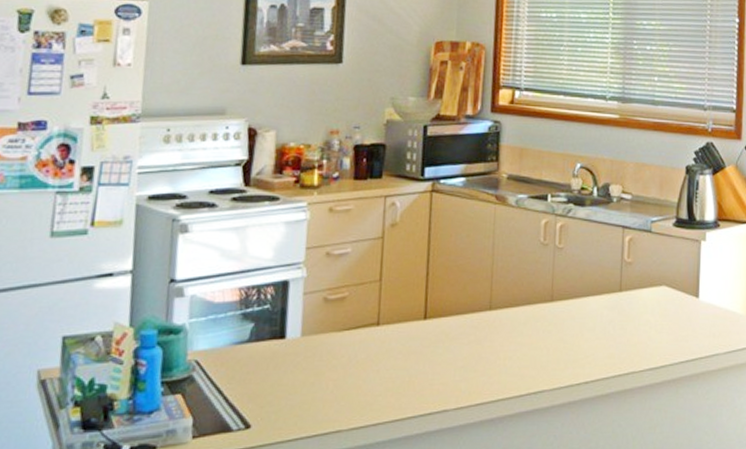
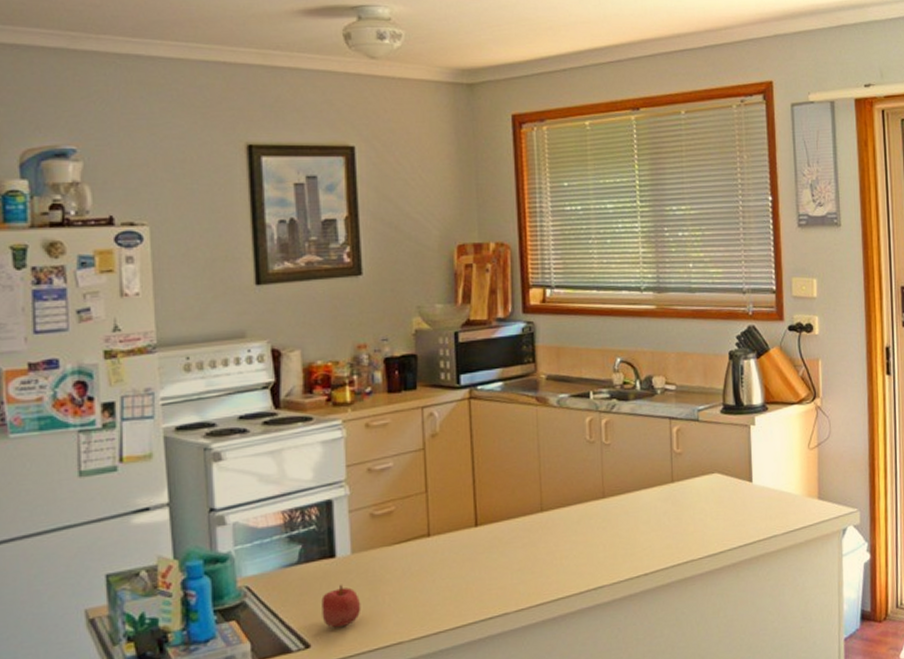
apple: none [265,366,305,410] -> present [321,584,361,628]

